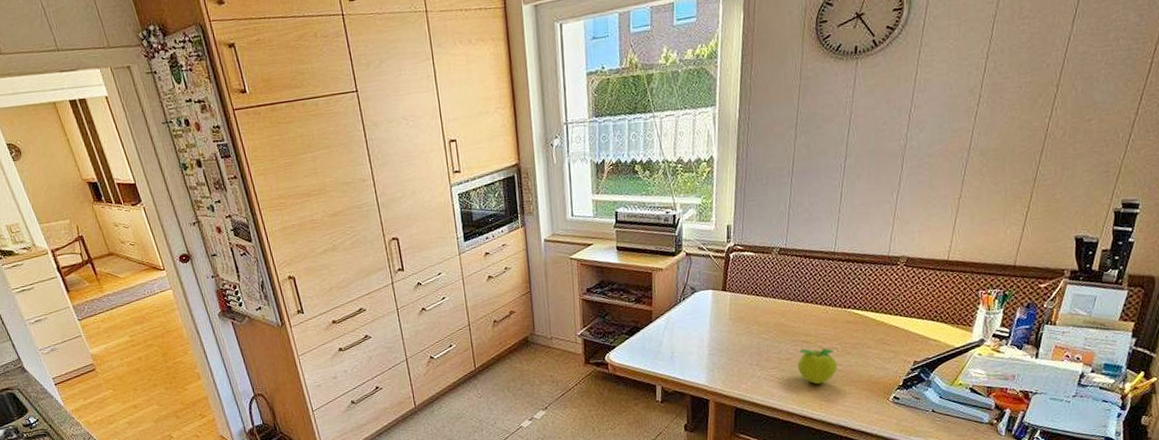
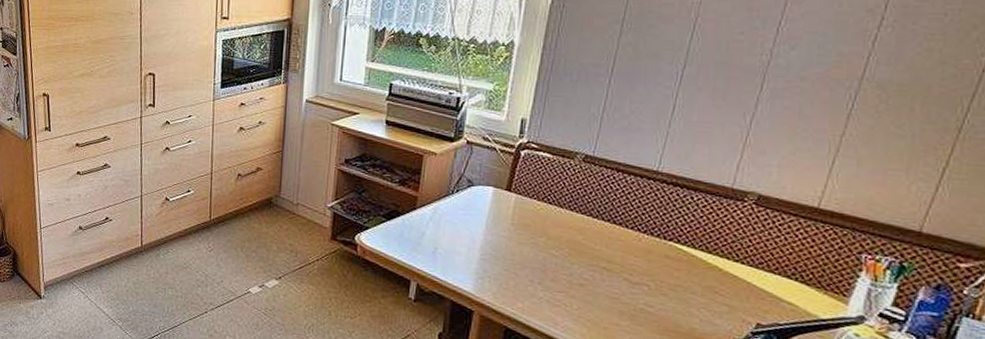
fruit: present [797,348,838,385] -> none [592,276,648,324]

